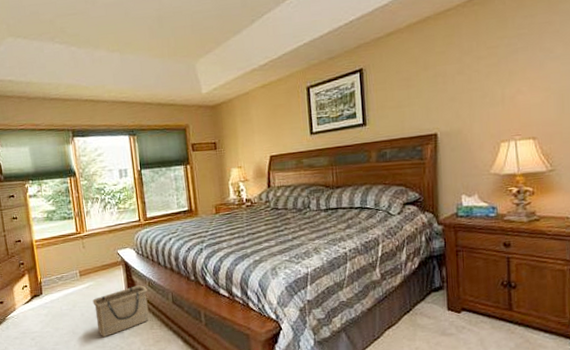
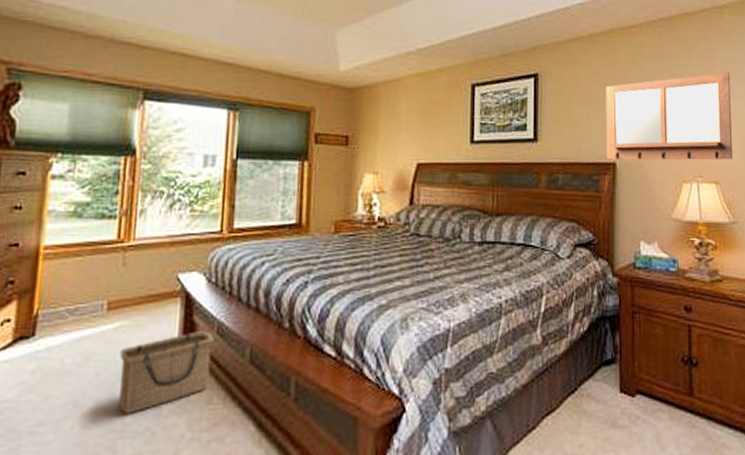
writing board: none [425,35,551,132] -> present [606,71,733,160]

